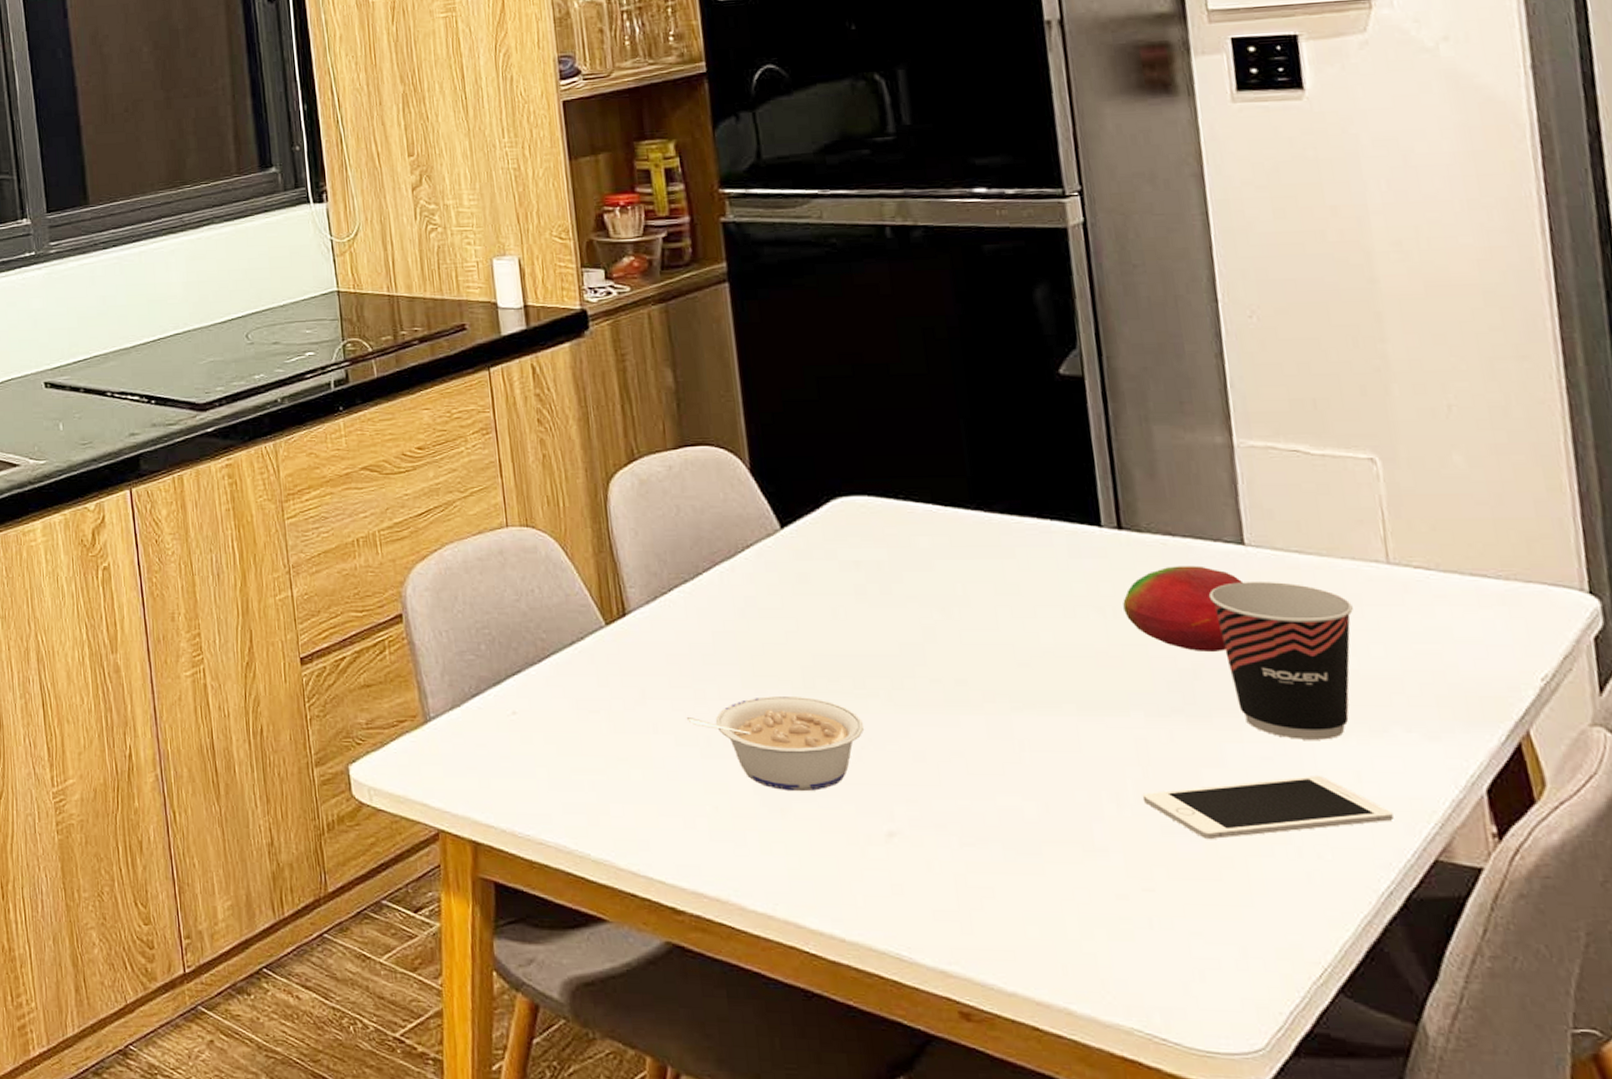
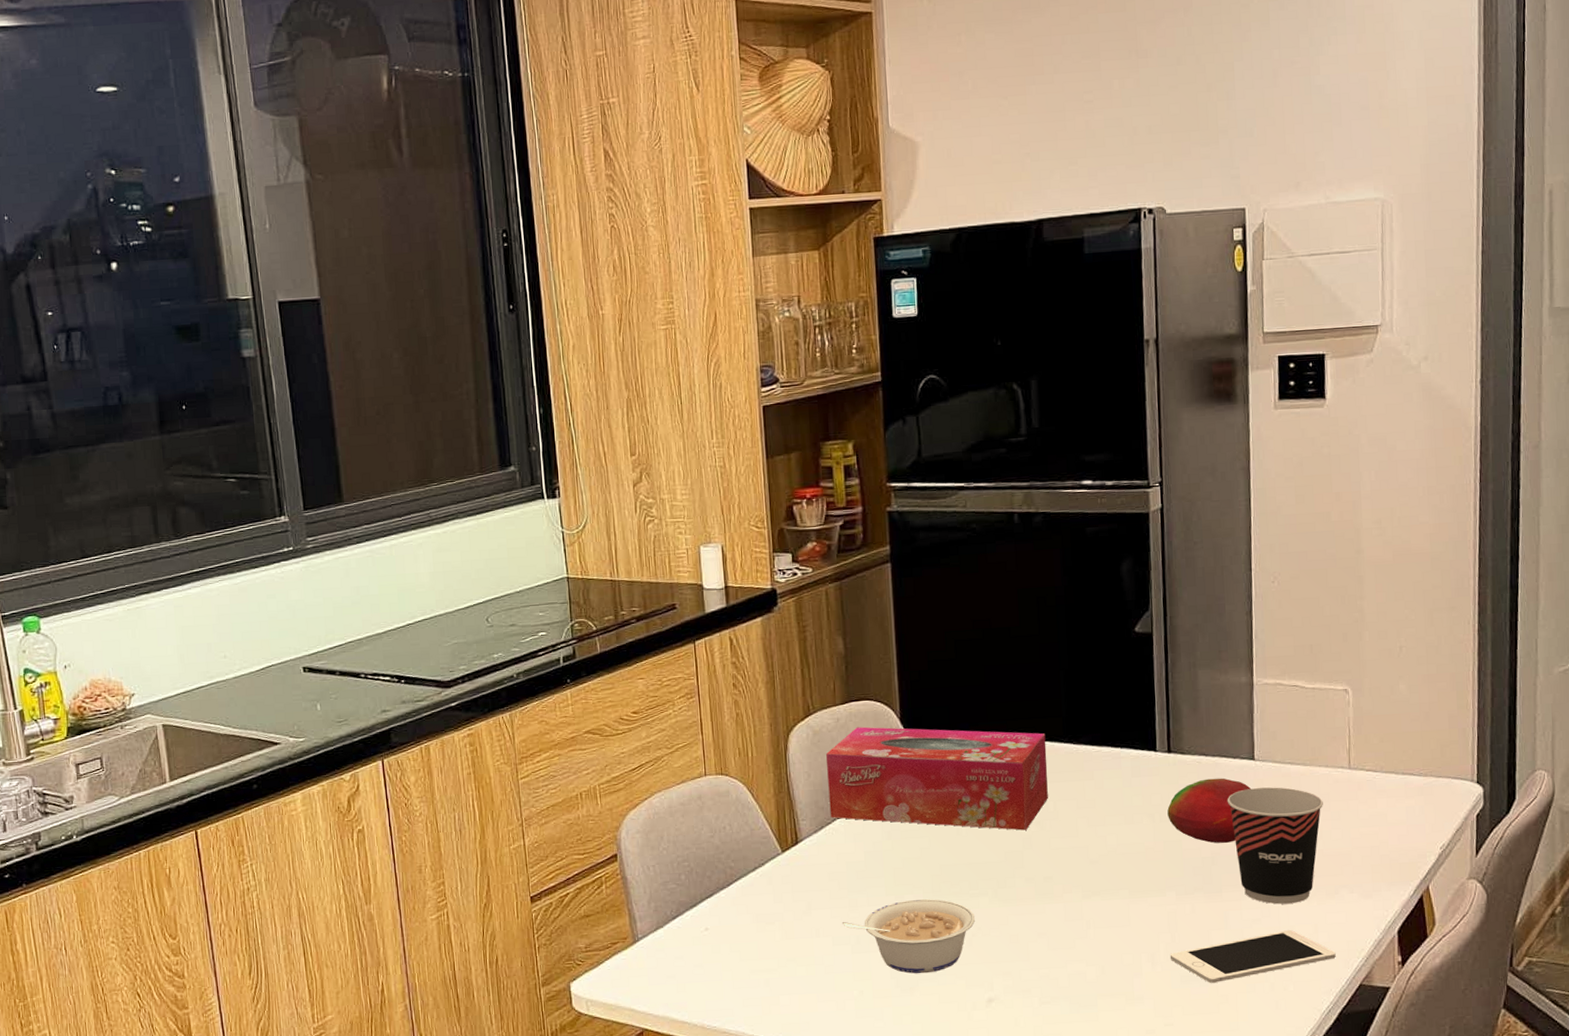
tissue box: none [657,477,954,618] -> present [826,726,1048,831]

